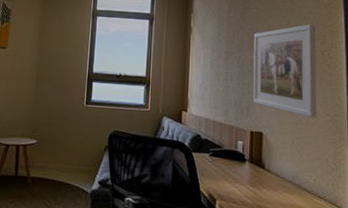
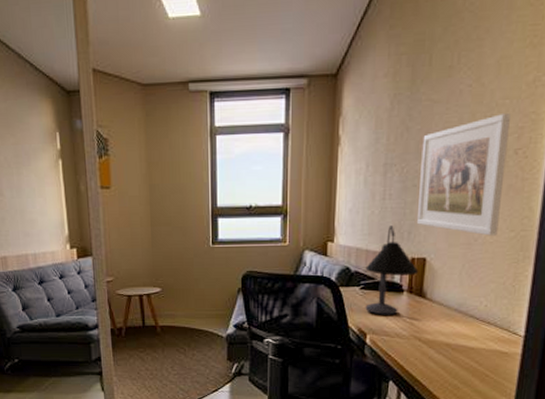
desk lamp: none [213,102,257,183] -> present [365,225,419,315]

